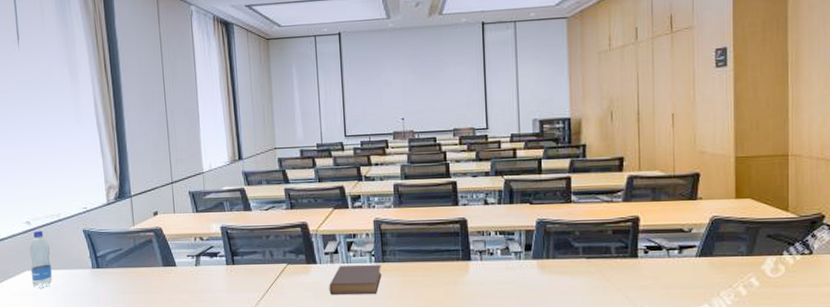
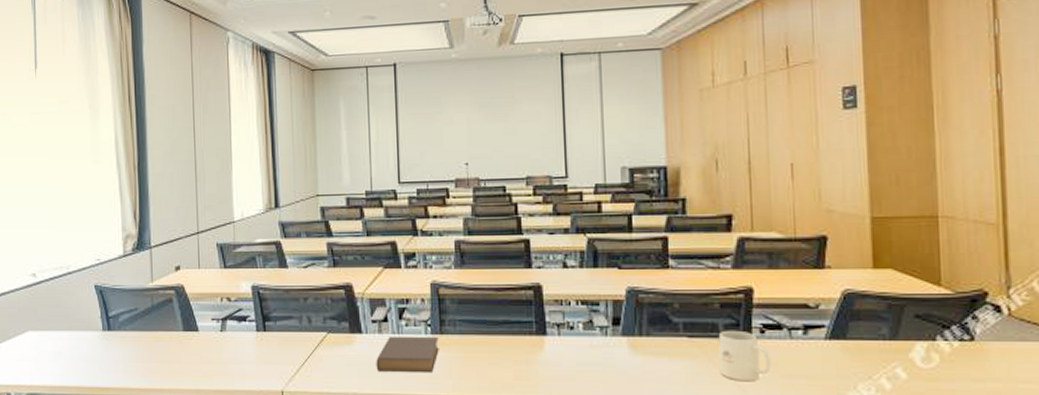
bottle: present [29,230,52,288] -> none [33,284,57,352]
mug: none [610,251,653,293] -> present [718,330,771,382]

